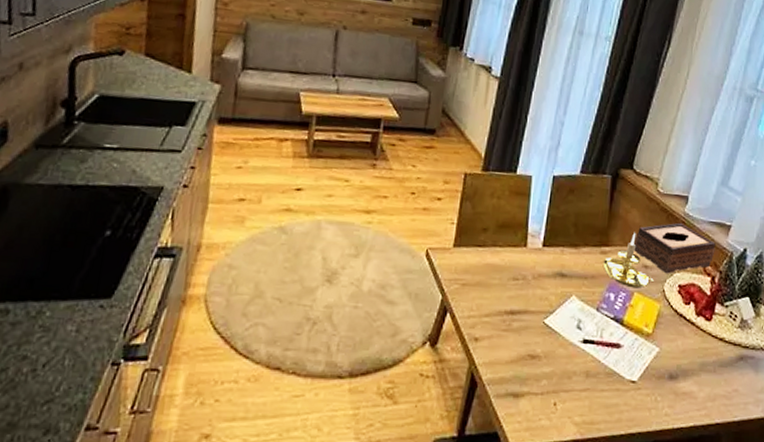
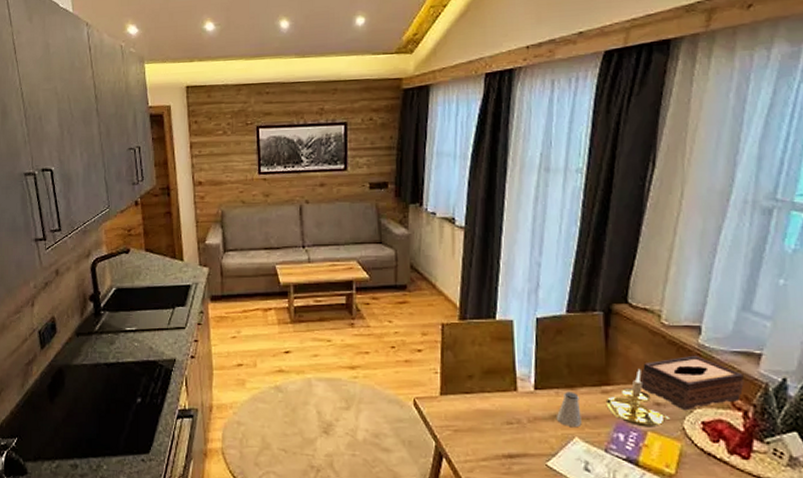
saltshaker: none [558,250,581,286] -> present [556,392,582,428]

